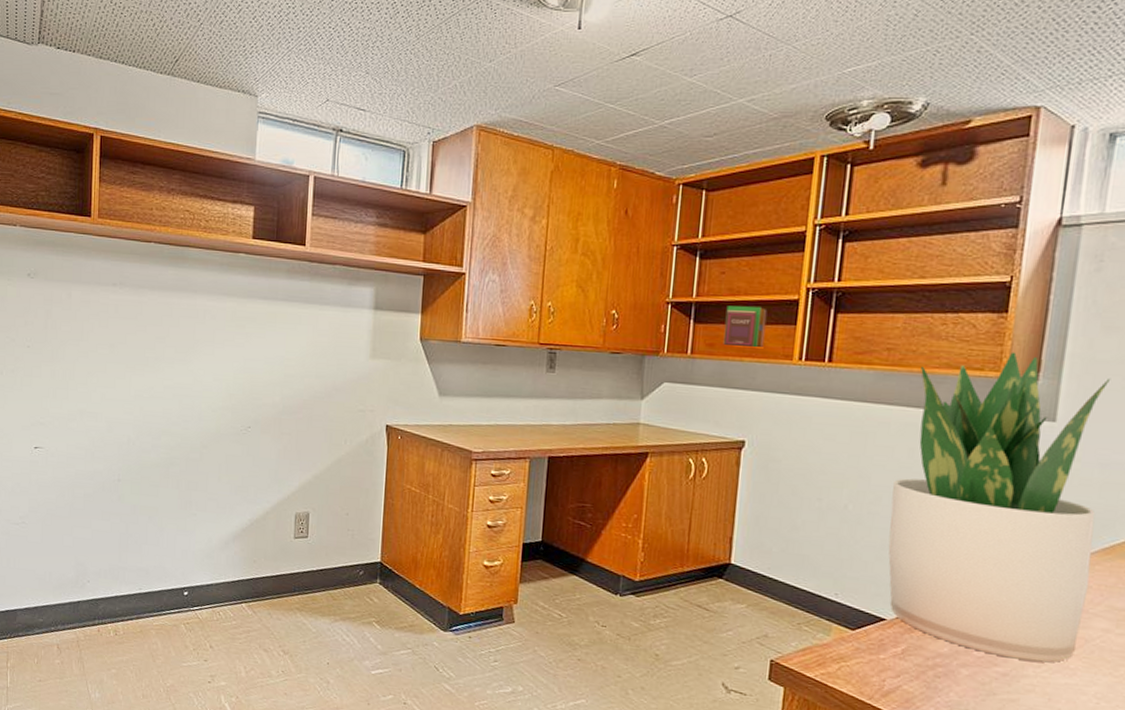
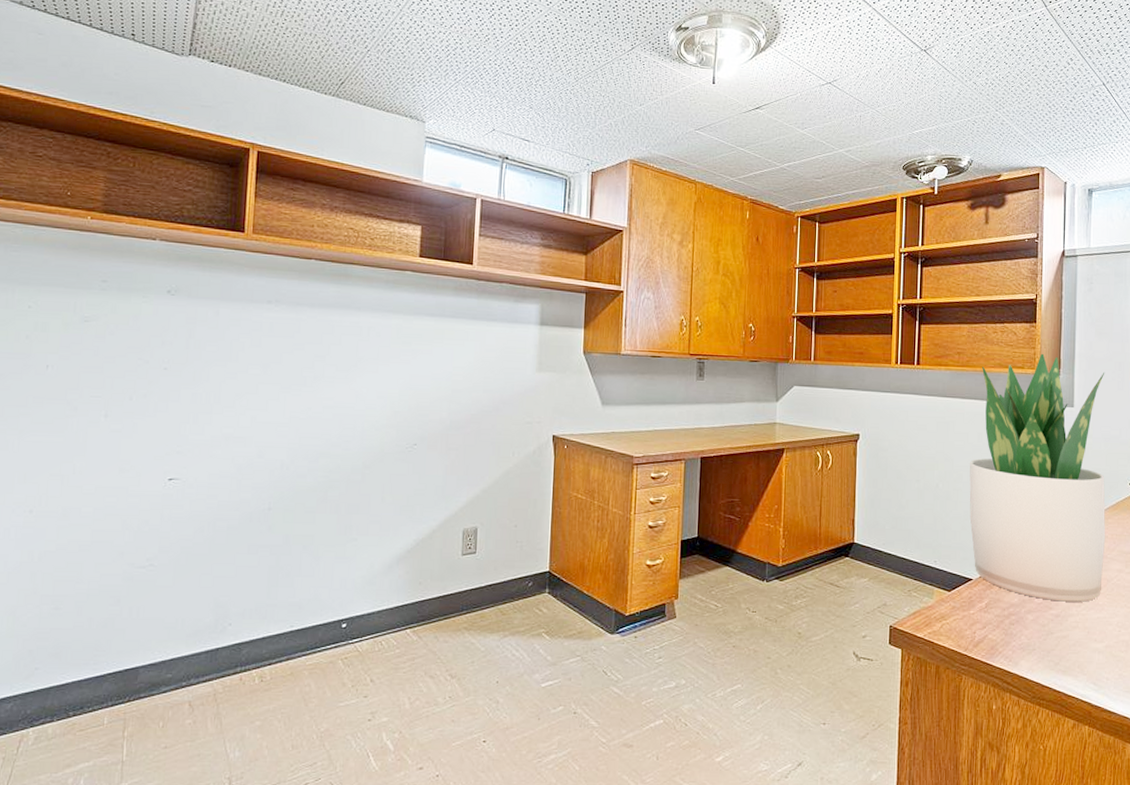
books: present [723,305,768,348] -> none [838,319,870,354]

